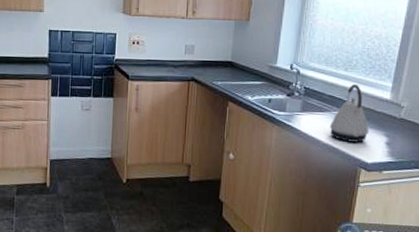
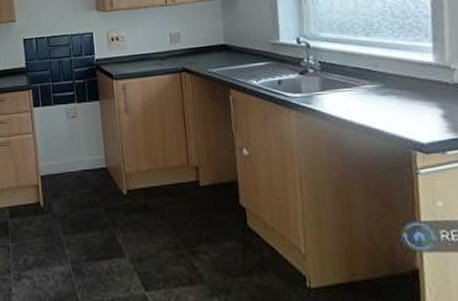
kettle: present [329,84,369,143] -> none [361,50,416,120]

